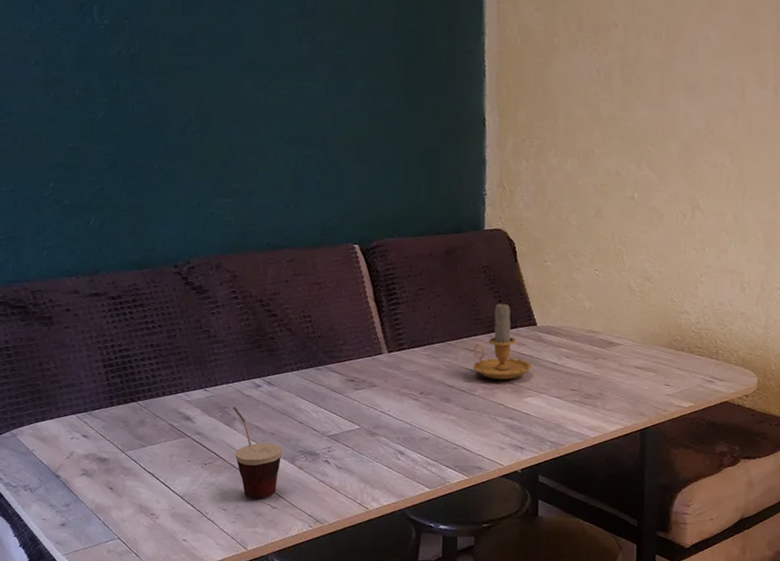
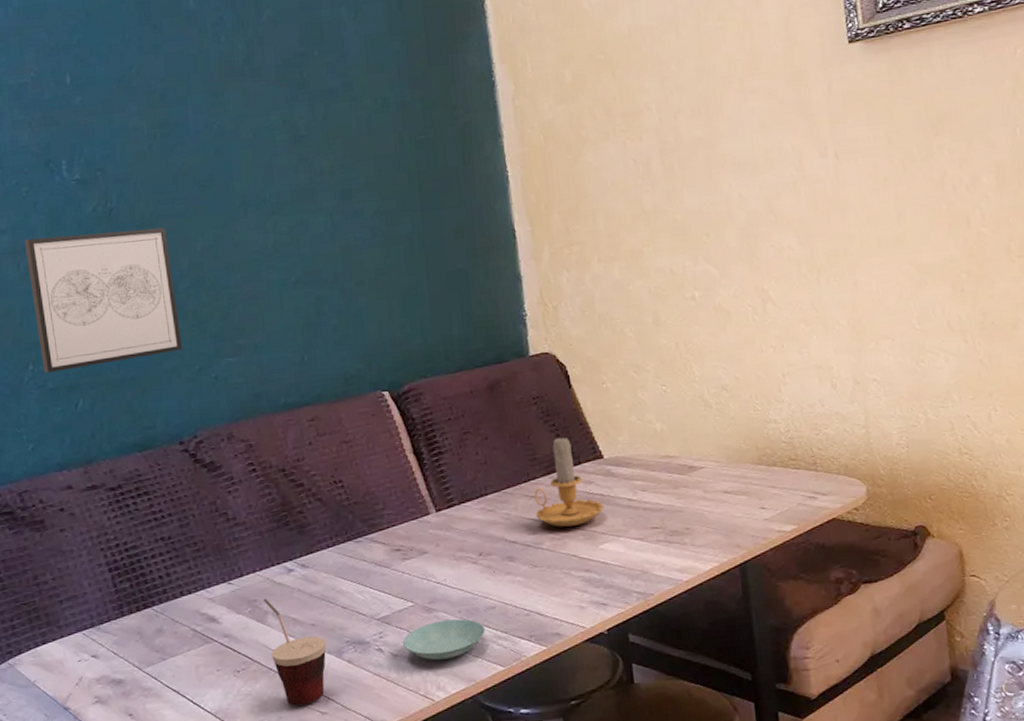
wall art: none [54,72,185,192] -> present [24,227,183,374]
saucer: none [348,444,418,477] -> present [403,618,486,661]

